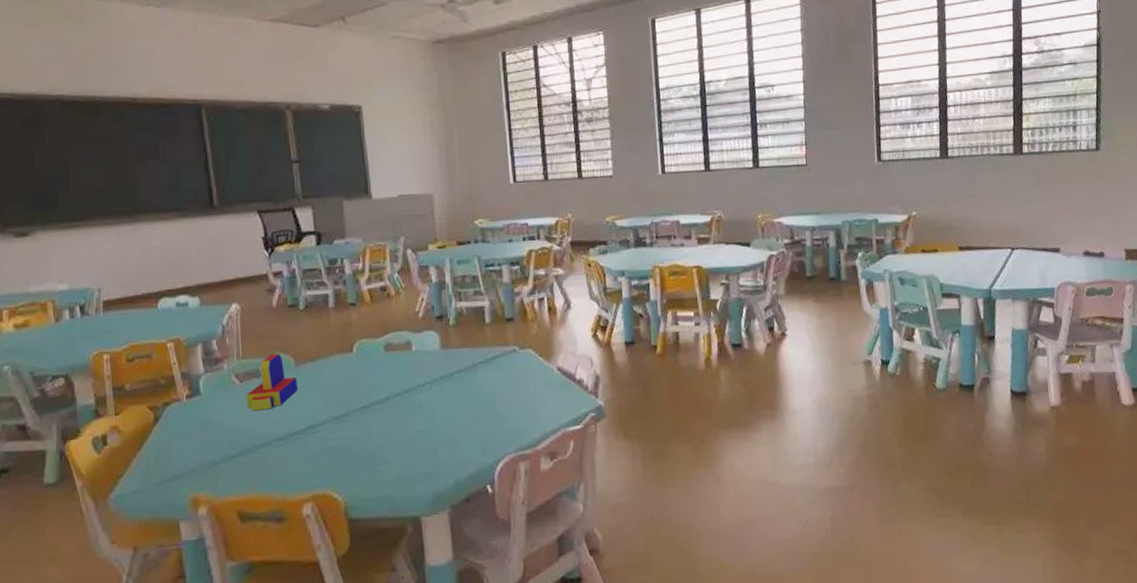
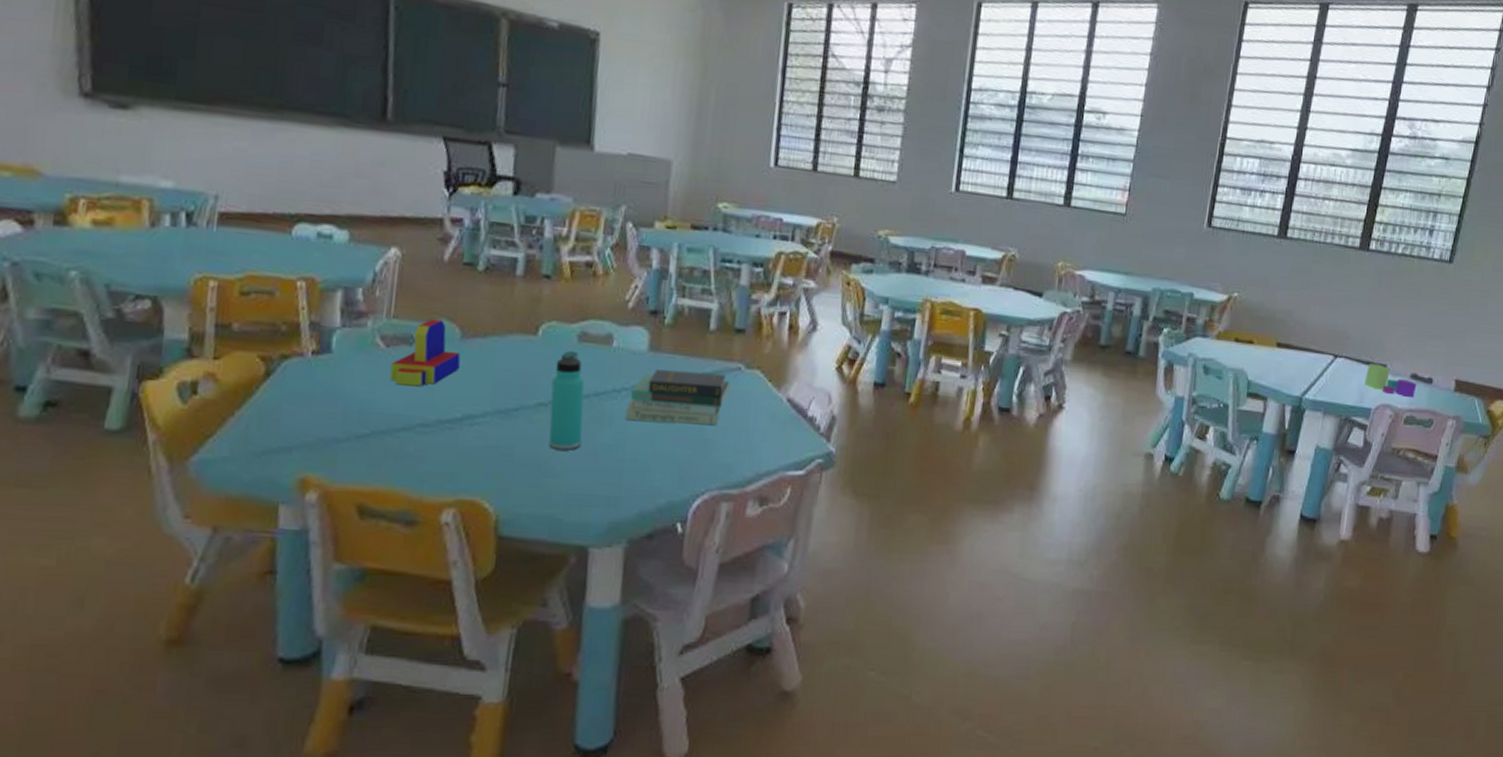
thermos bottle: none [370,359,401,442] -> present [549,350,585,450]
books: none [432,357,510,408] -> present [626,369,730,425]
toy blocks: none [1043,249,1091,272] -> present [1365,363,1417,397]

